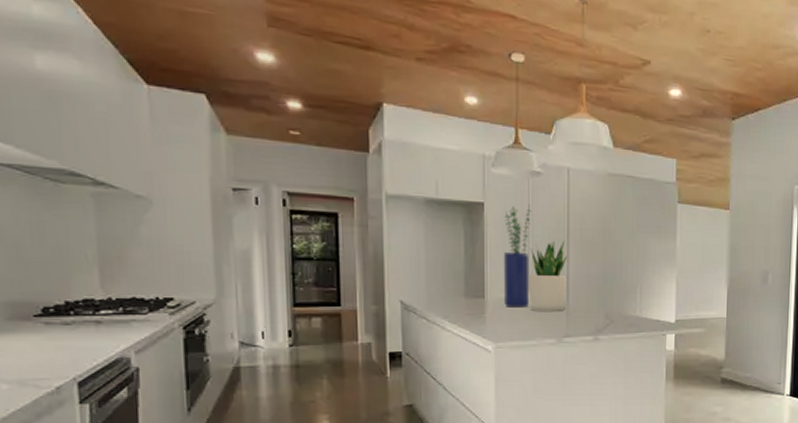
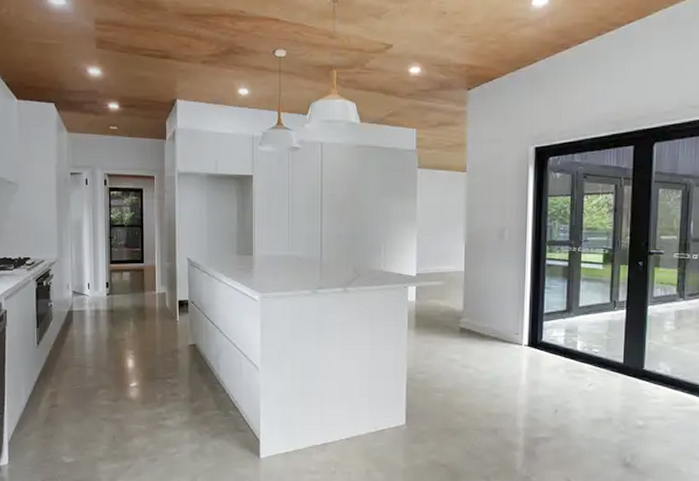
vase: present [503,204,531,308] -> none [268,175,291,263]
planter: present [528,240,568,312] -> none [288,205,321,267]

